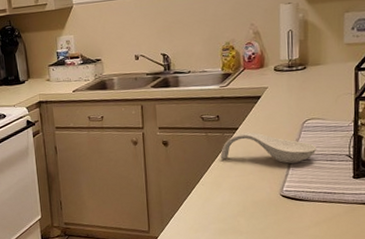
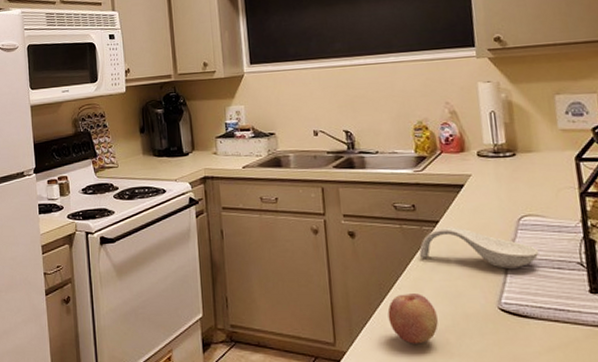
fruit: none [192,188,232,227] -> present [387,294,438,344]

